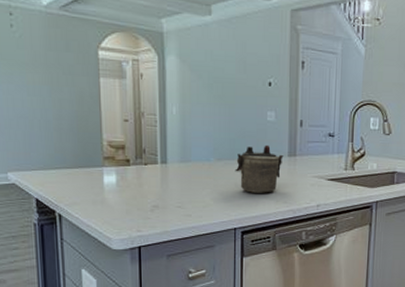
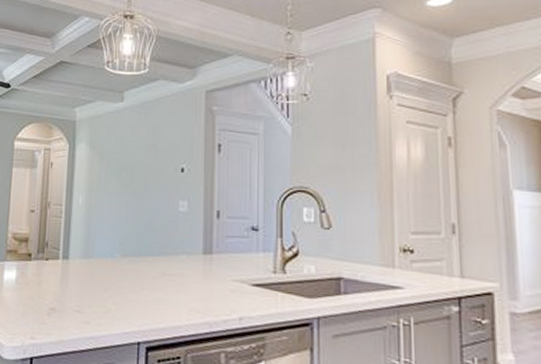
teapot: present [235,144,284,193] -> none [141,239,198,299]

